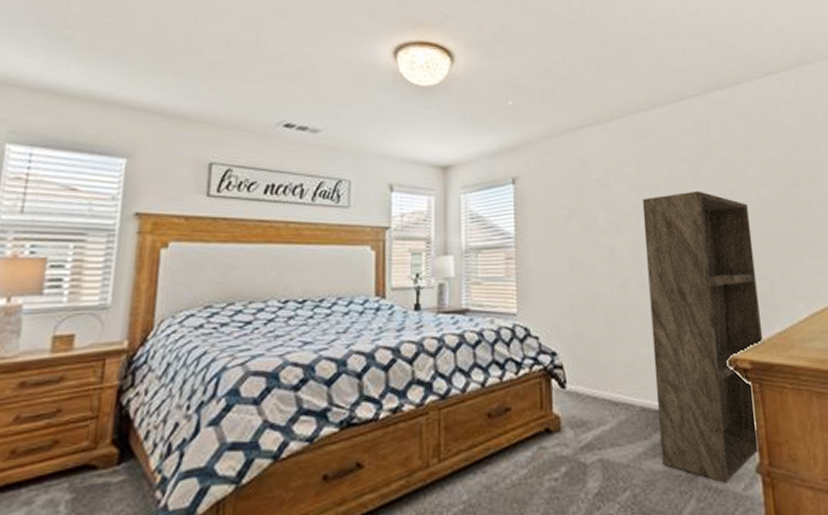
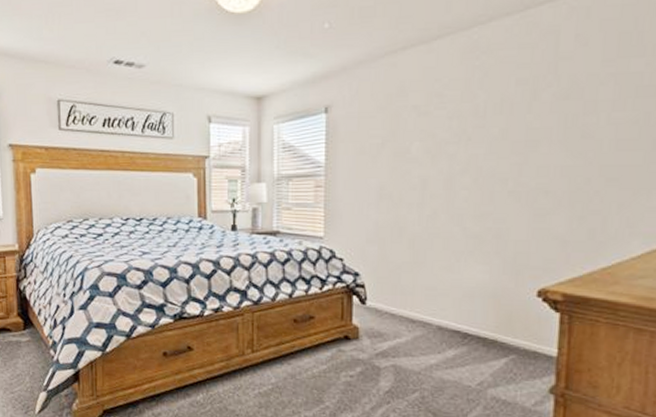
bookshelf: present [642,191,764,483] -> none [453,116,592,398]

